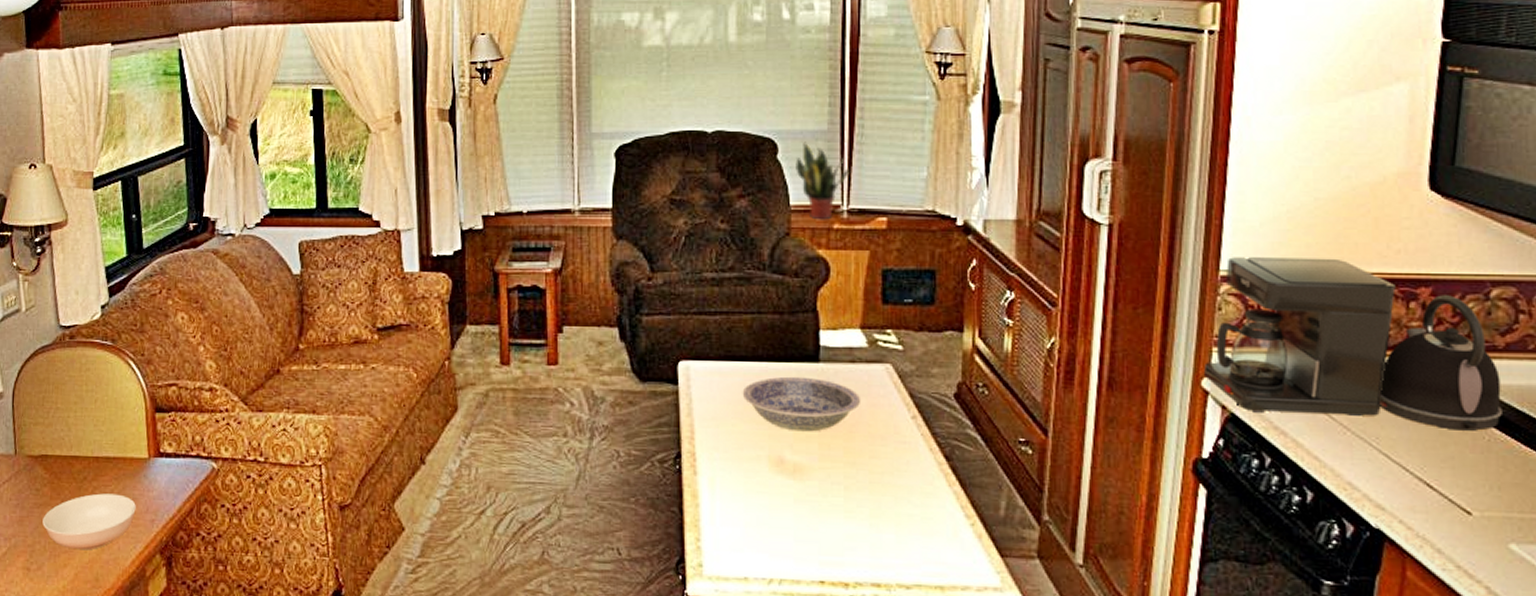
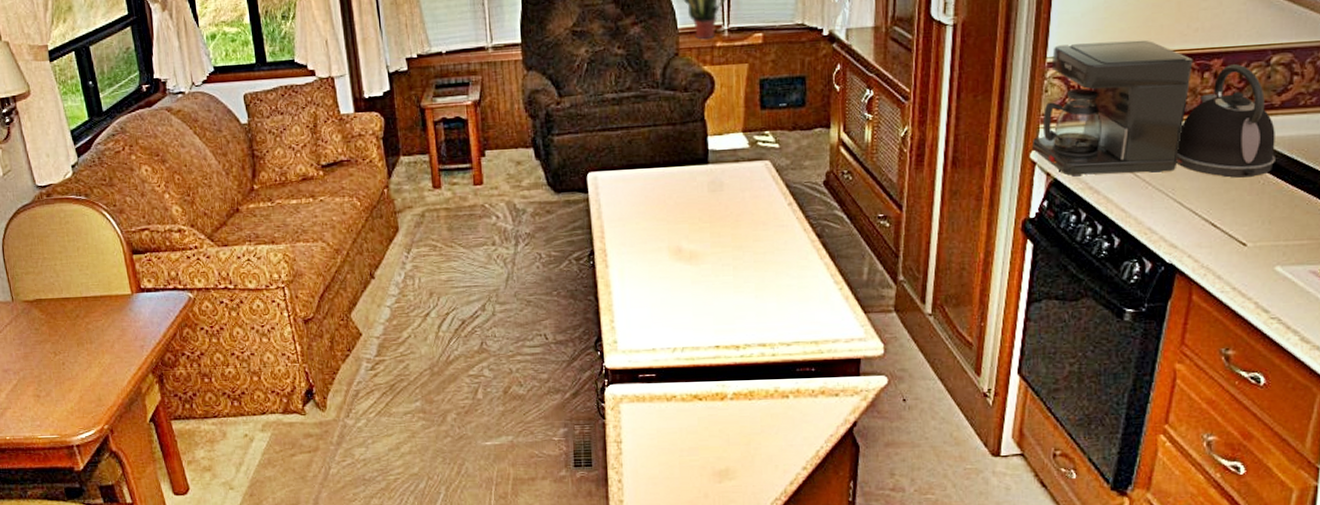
bowl: present [42,493,136,551] -> none [45,327,126,376]
bowl: present [742,376,861,432] -> none [643,177,745,224]

